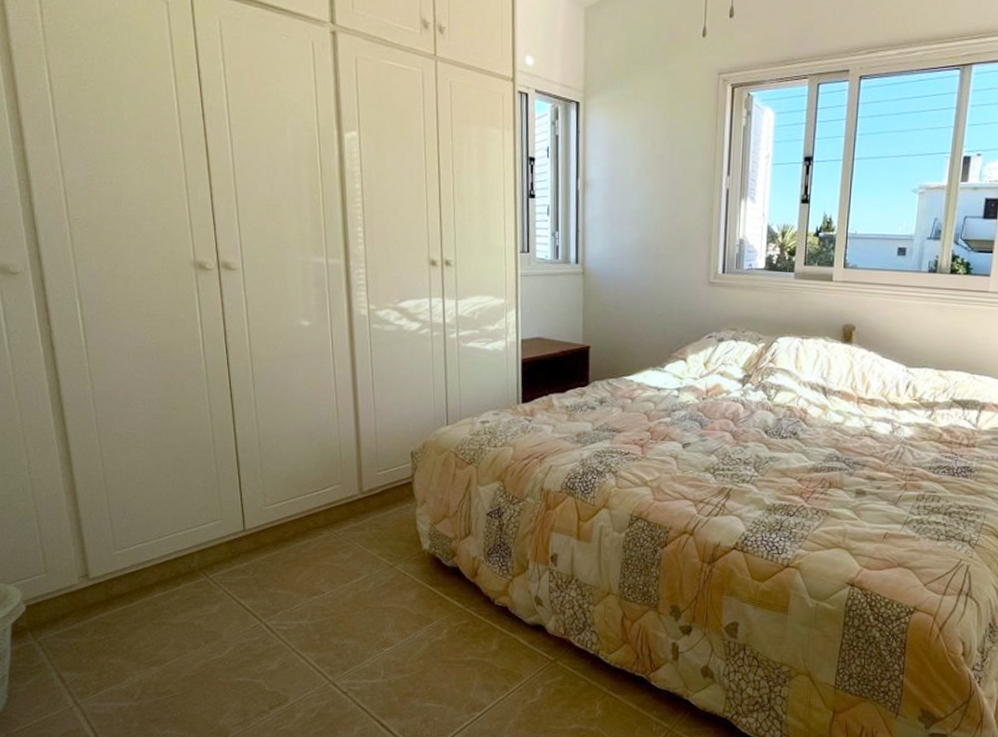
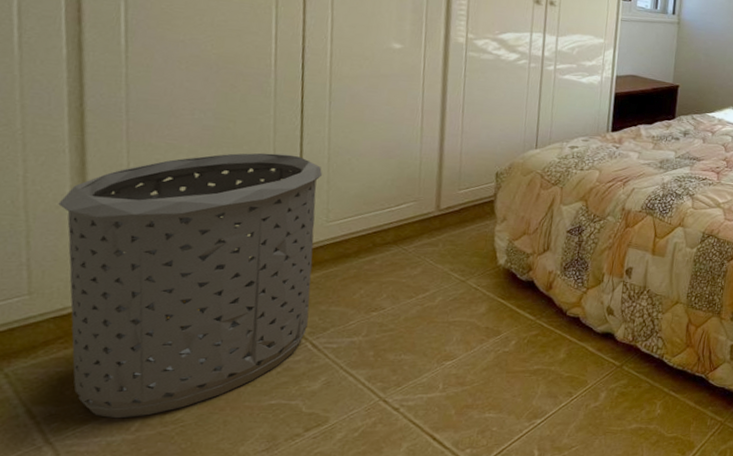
laundry basket: none [56,439,260,687] -> present [58,153,323,419]

